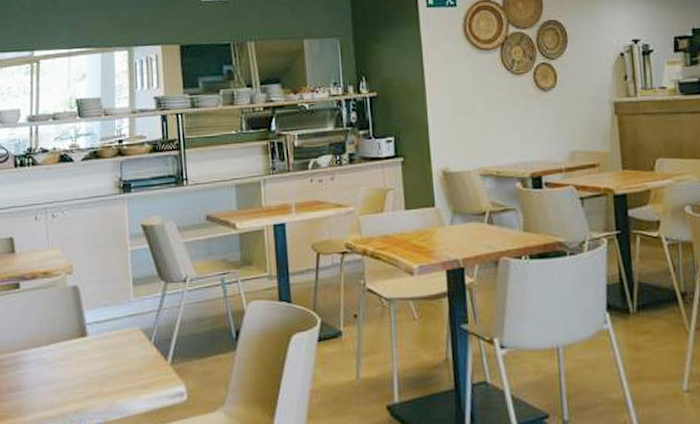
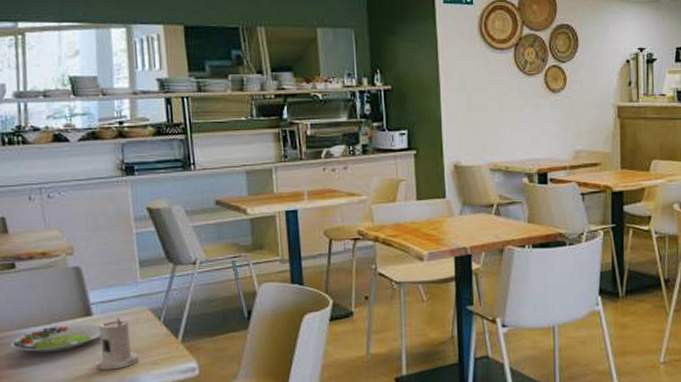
salad plate: none [11,345,95,375] -> present [10,324,101,352]
candle: none [88,339,129,394] -> present [95,318,139,370]

